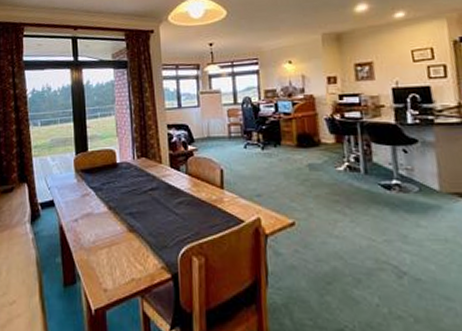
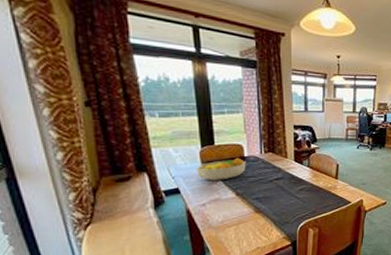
fruit bowl: none [71,164,118,191] -> present [197,157,246,180]

